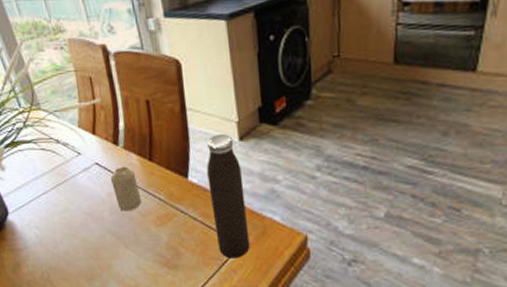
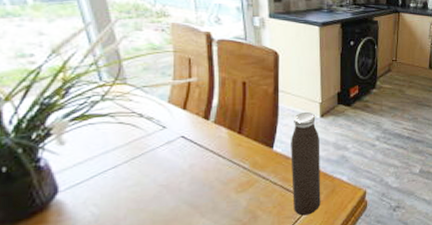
candle: present [110,166,142,212] -> none [195,139,225,181]

